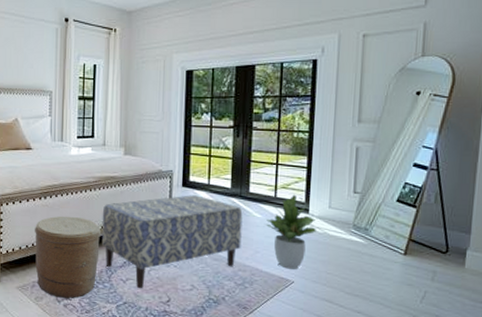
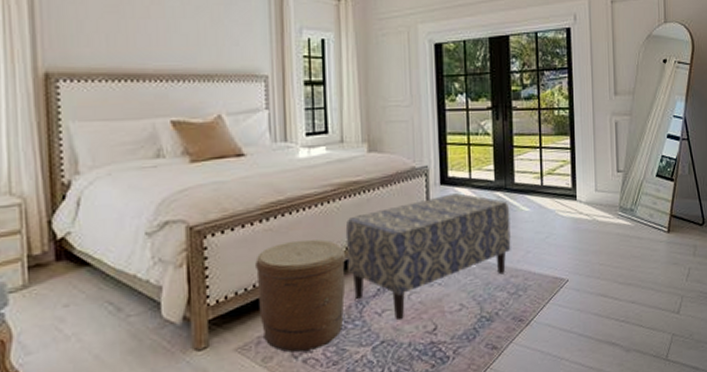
potted plant: present [265,194,316,269] -> none [534,180,585,267]

